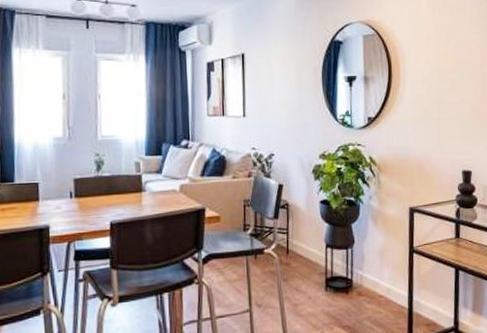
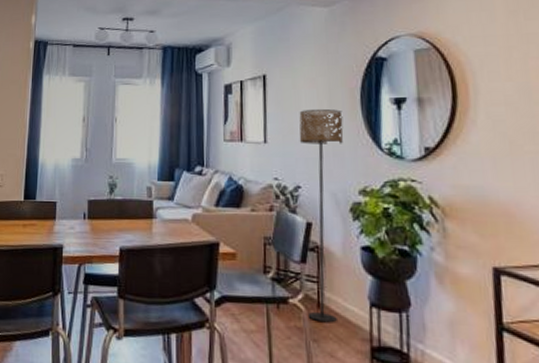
floor lamp: none [272,85,309,265] -> present [299,108,344,323]

